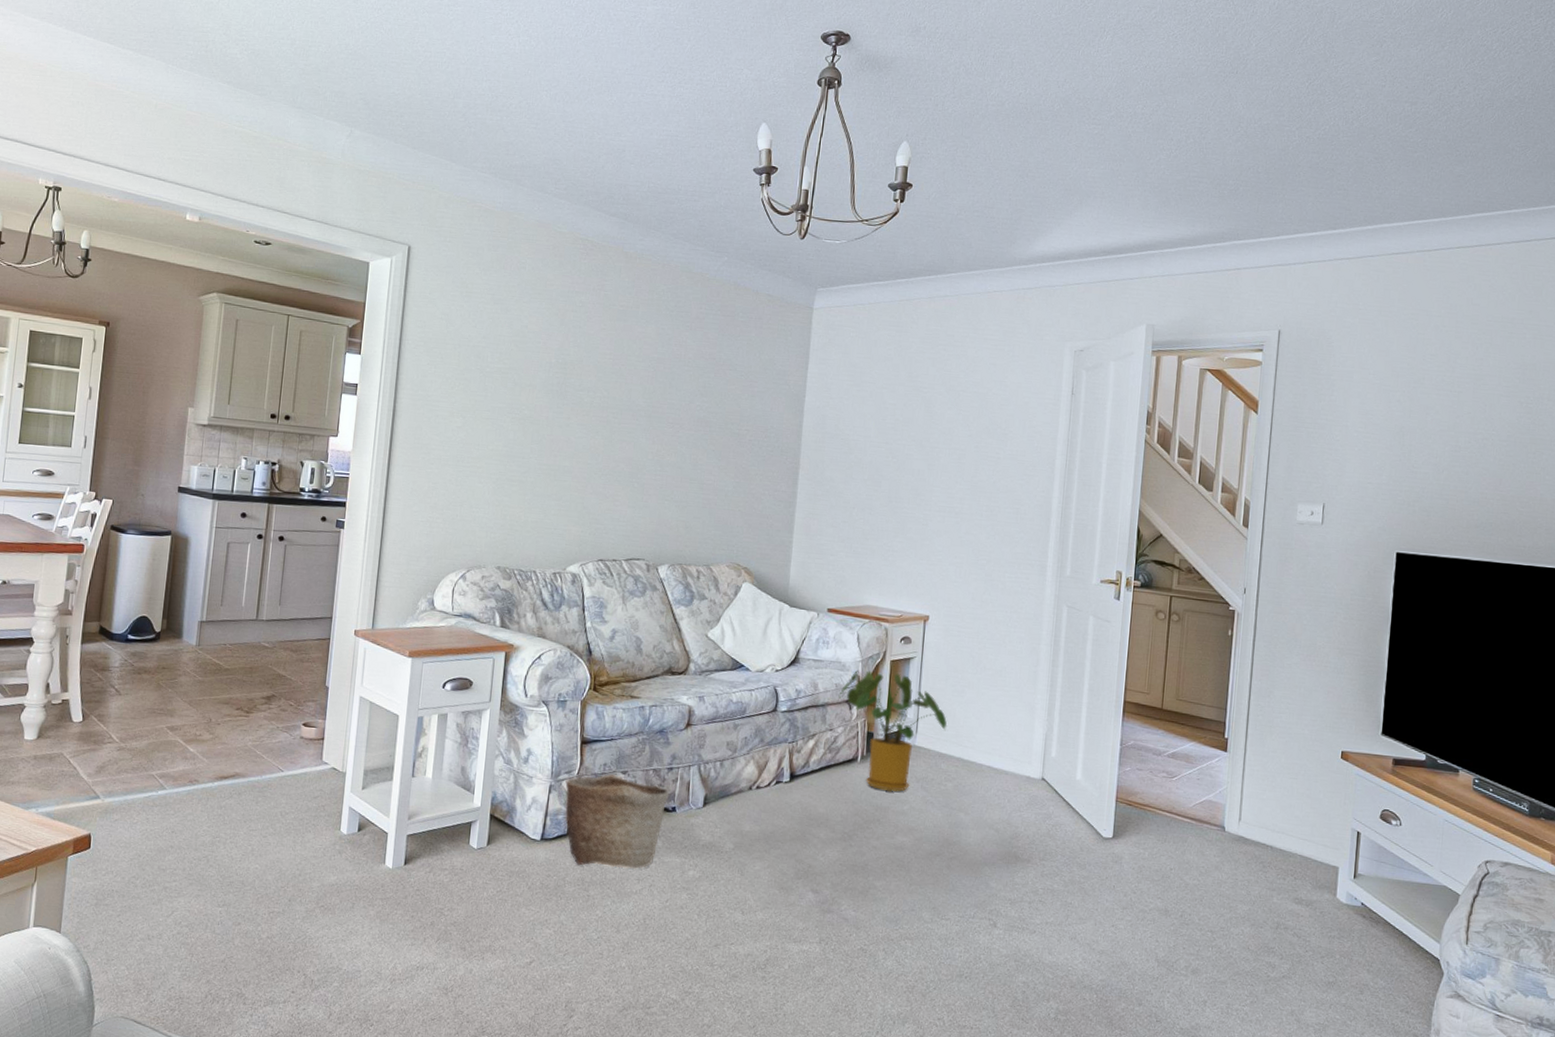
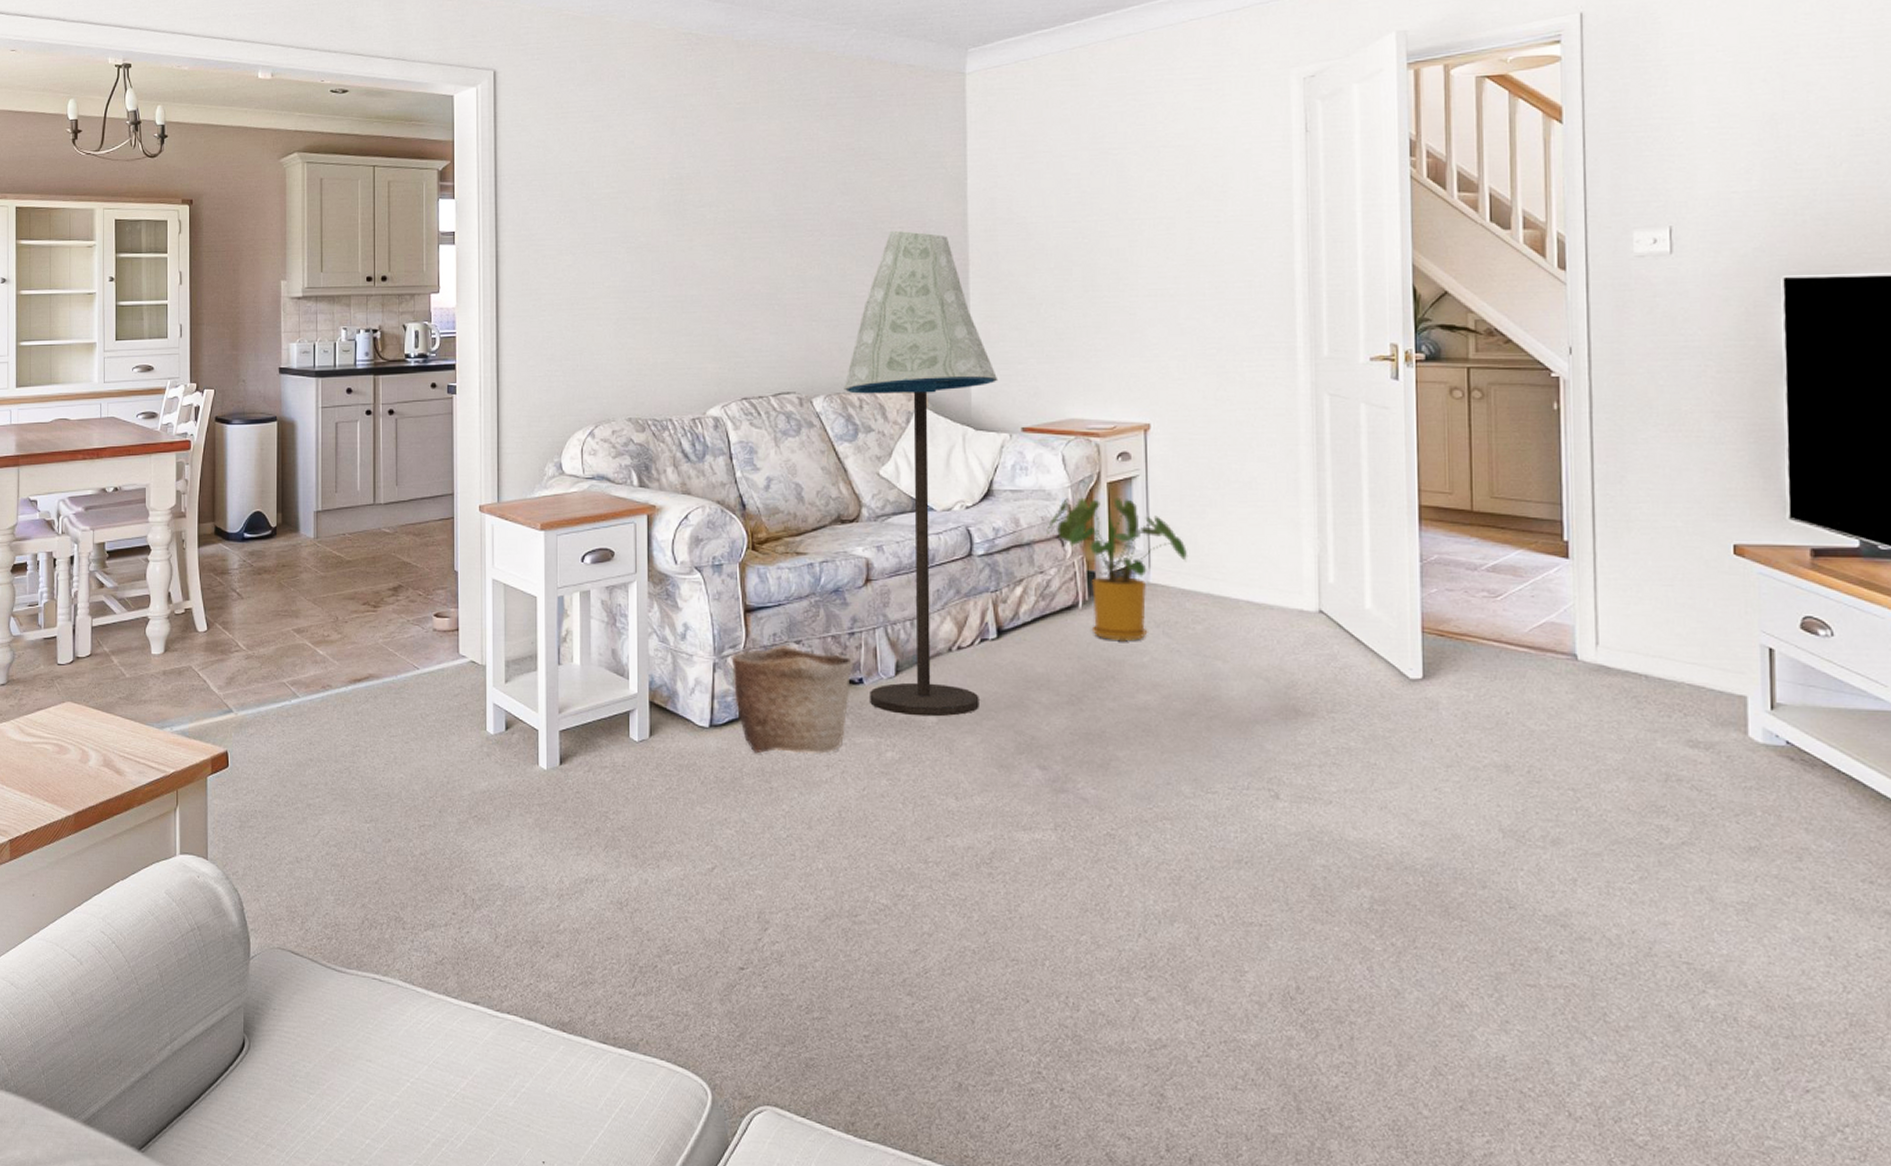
floor lamp: none [680,431,813,844] -> present [844,230,998,717]

